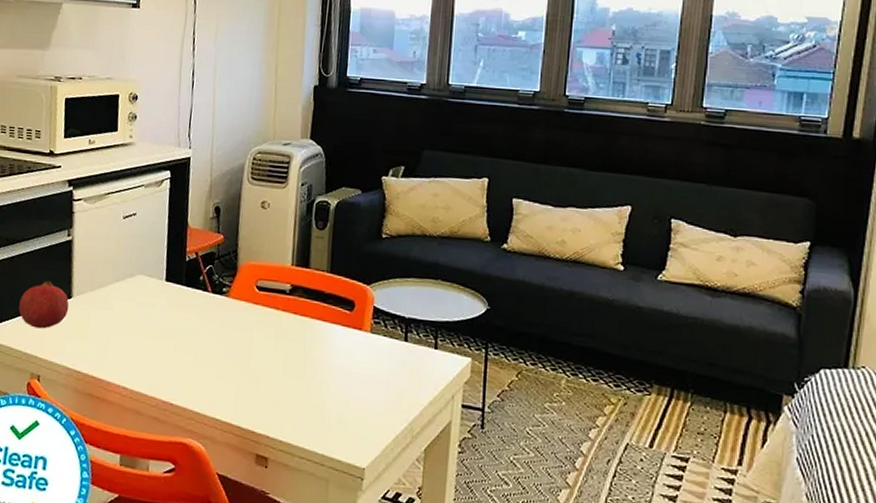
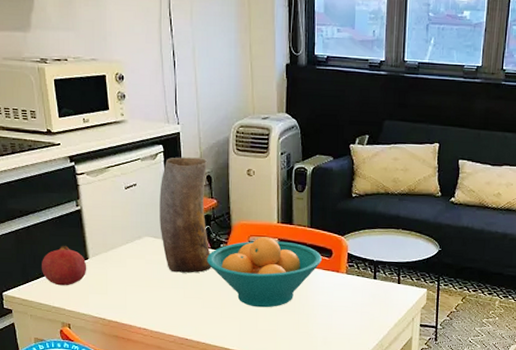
vase: none [156,184,217,322] -> present [159,157,212,273]
fruit bowl: none [205,281,342,370] -> present [207,237,322,308]

